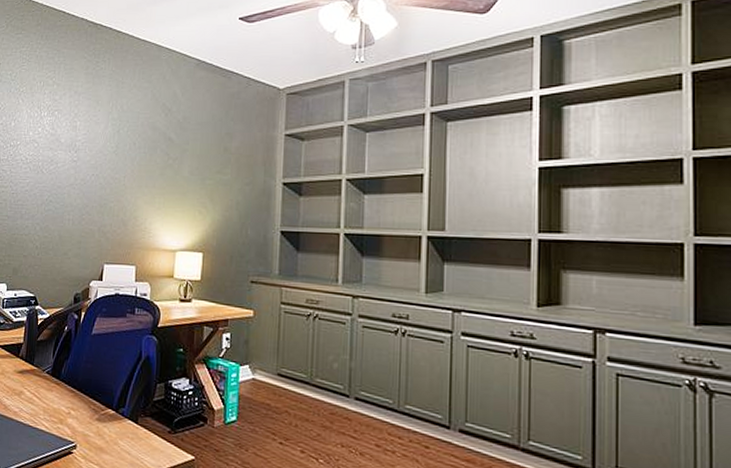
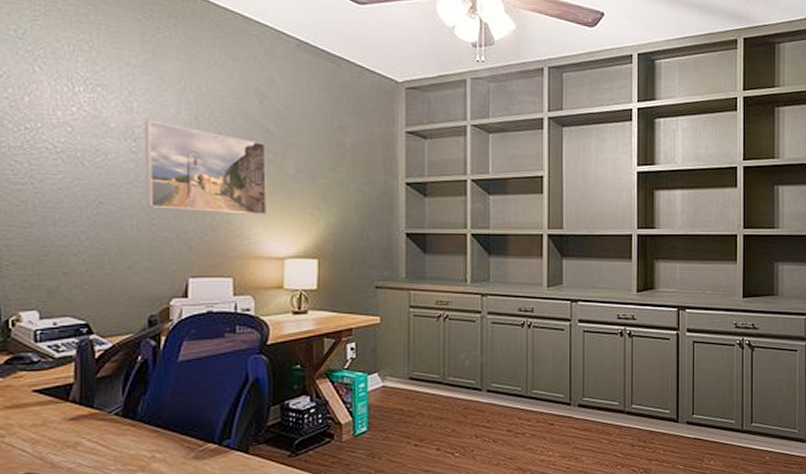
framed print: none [80,135,168,212] -> present [145,119,266,215]

